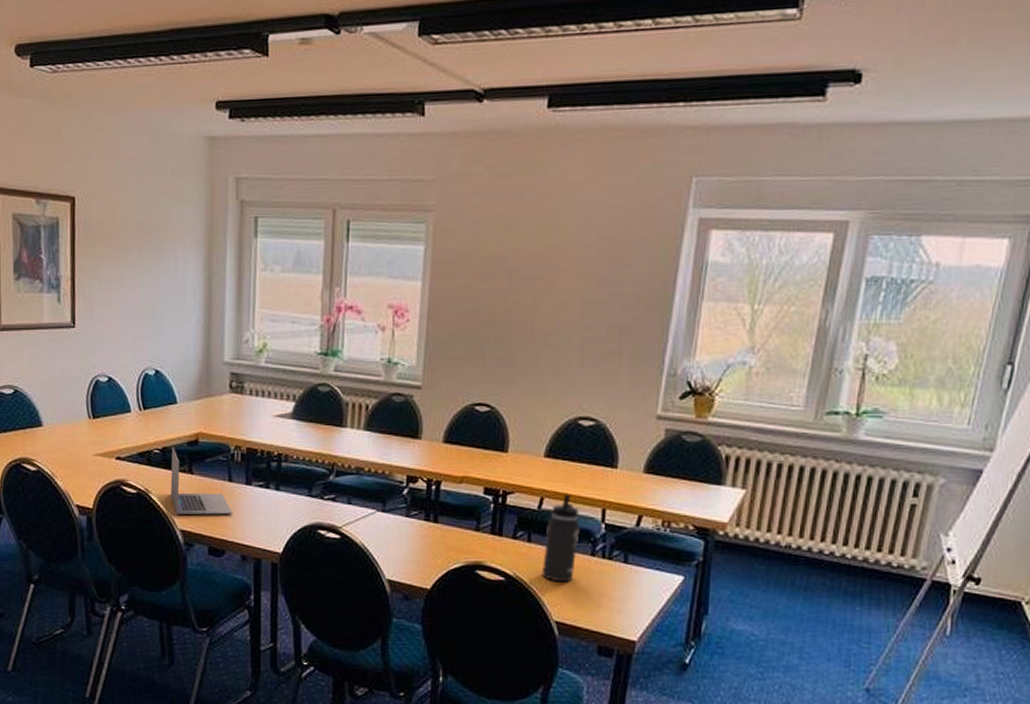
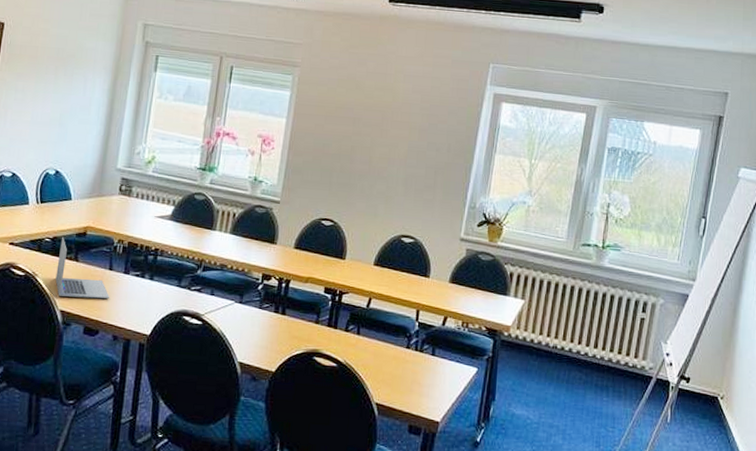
thermos bottle: present [542,493,580,583] -> none [367,296,399,370]

